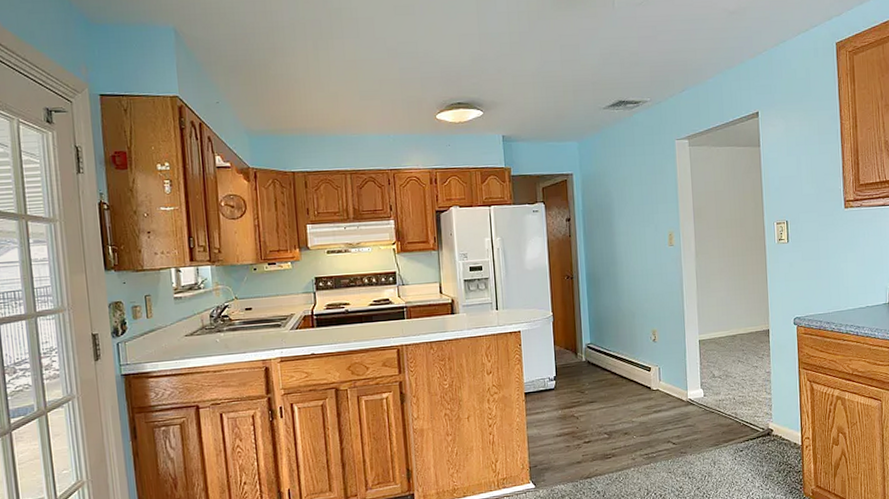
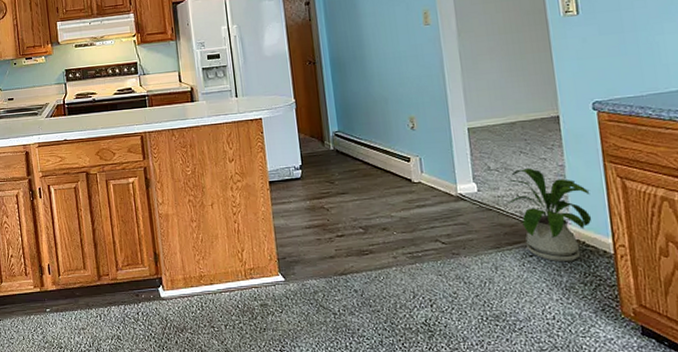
house plant: none [725,375,788,455] -> present [506,168,592,263]

